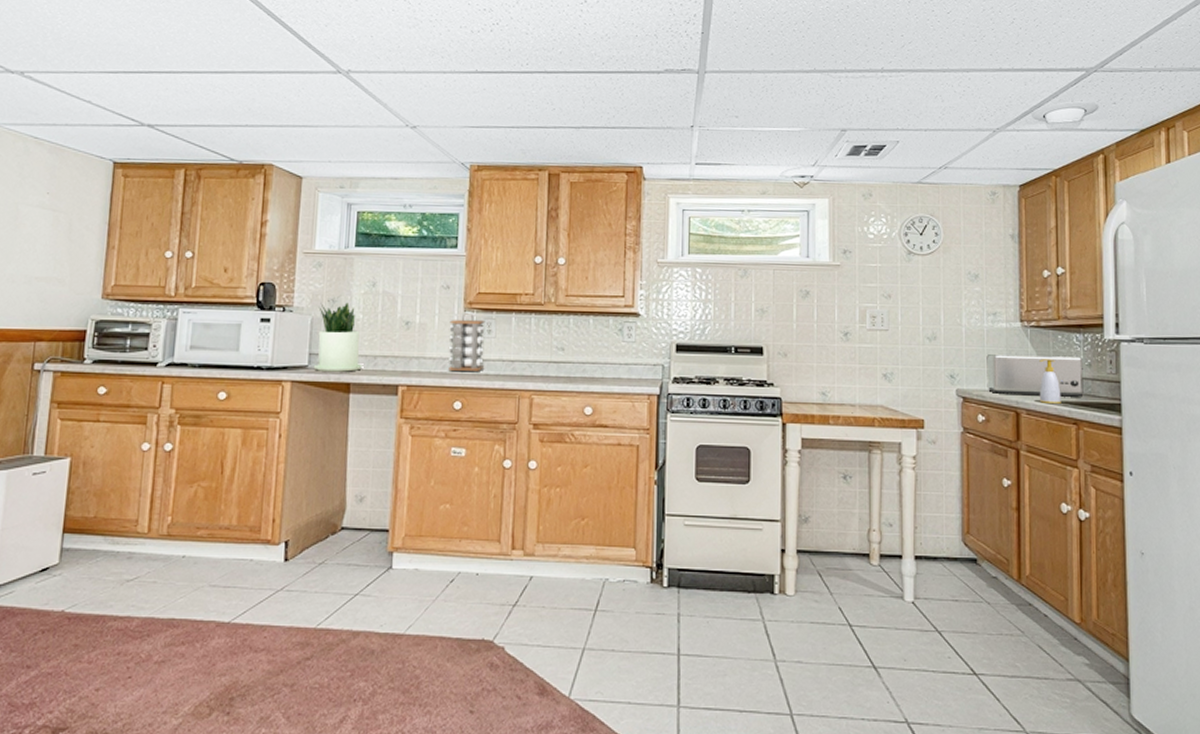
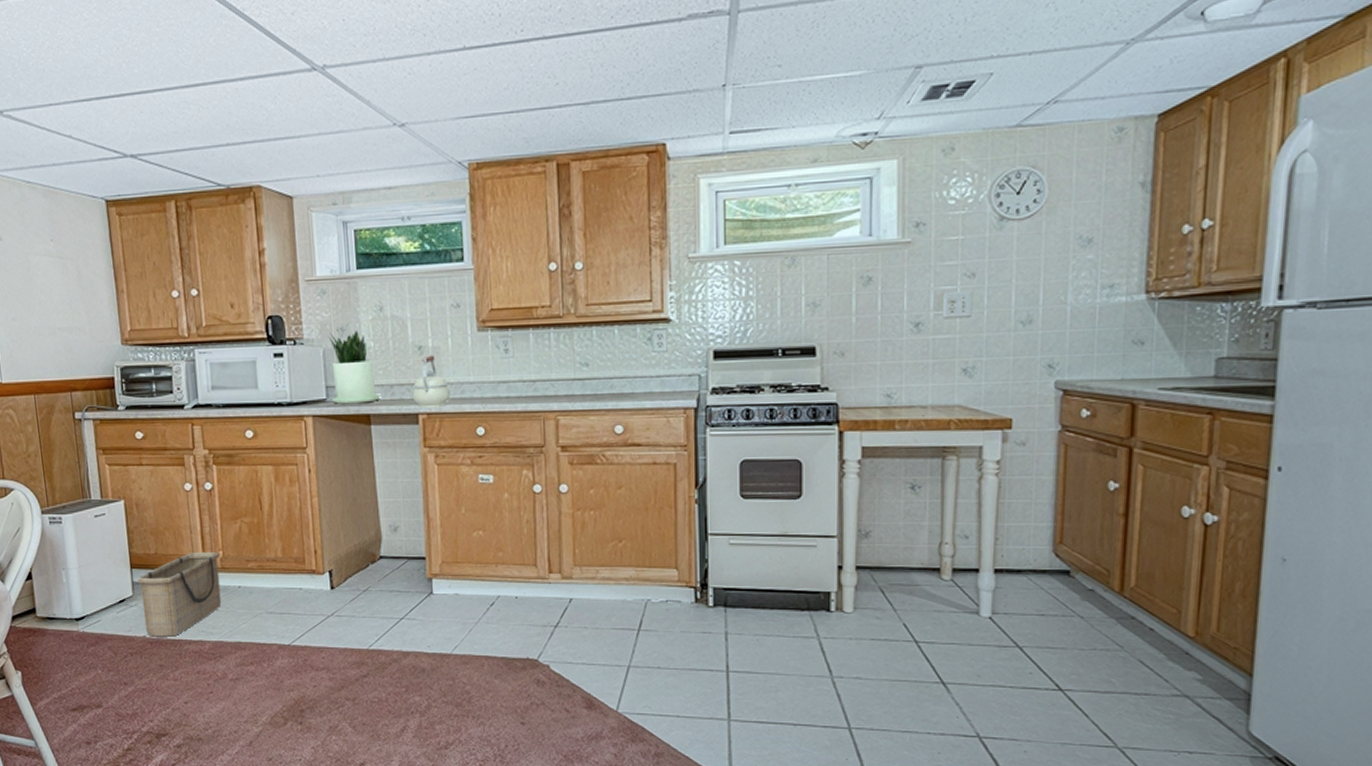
basket: none [66,517,168,612] -> present [137,552,222,637]
kettle: none [394,330,433,381] -> present [412,355,451,409]
spice rack: present [448,312,486,372] -> none [463,331,504,396]
toaster: present [988,354,1084,398] -> none [1097,332,1228,385]
soap bottle: present [1039,359,1061,405] -> none [1163,337,1194,393]

